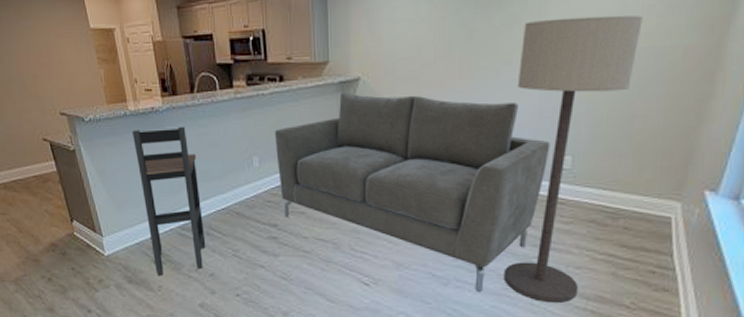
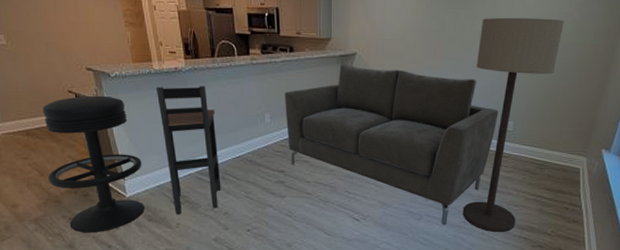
bar stool: none [19,142,124,295] -> present [43,95,145,233]

